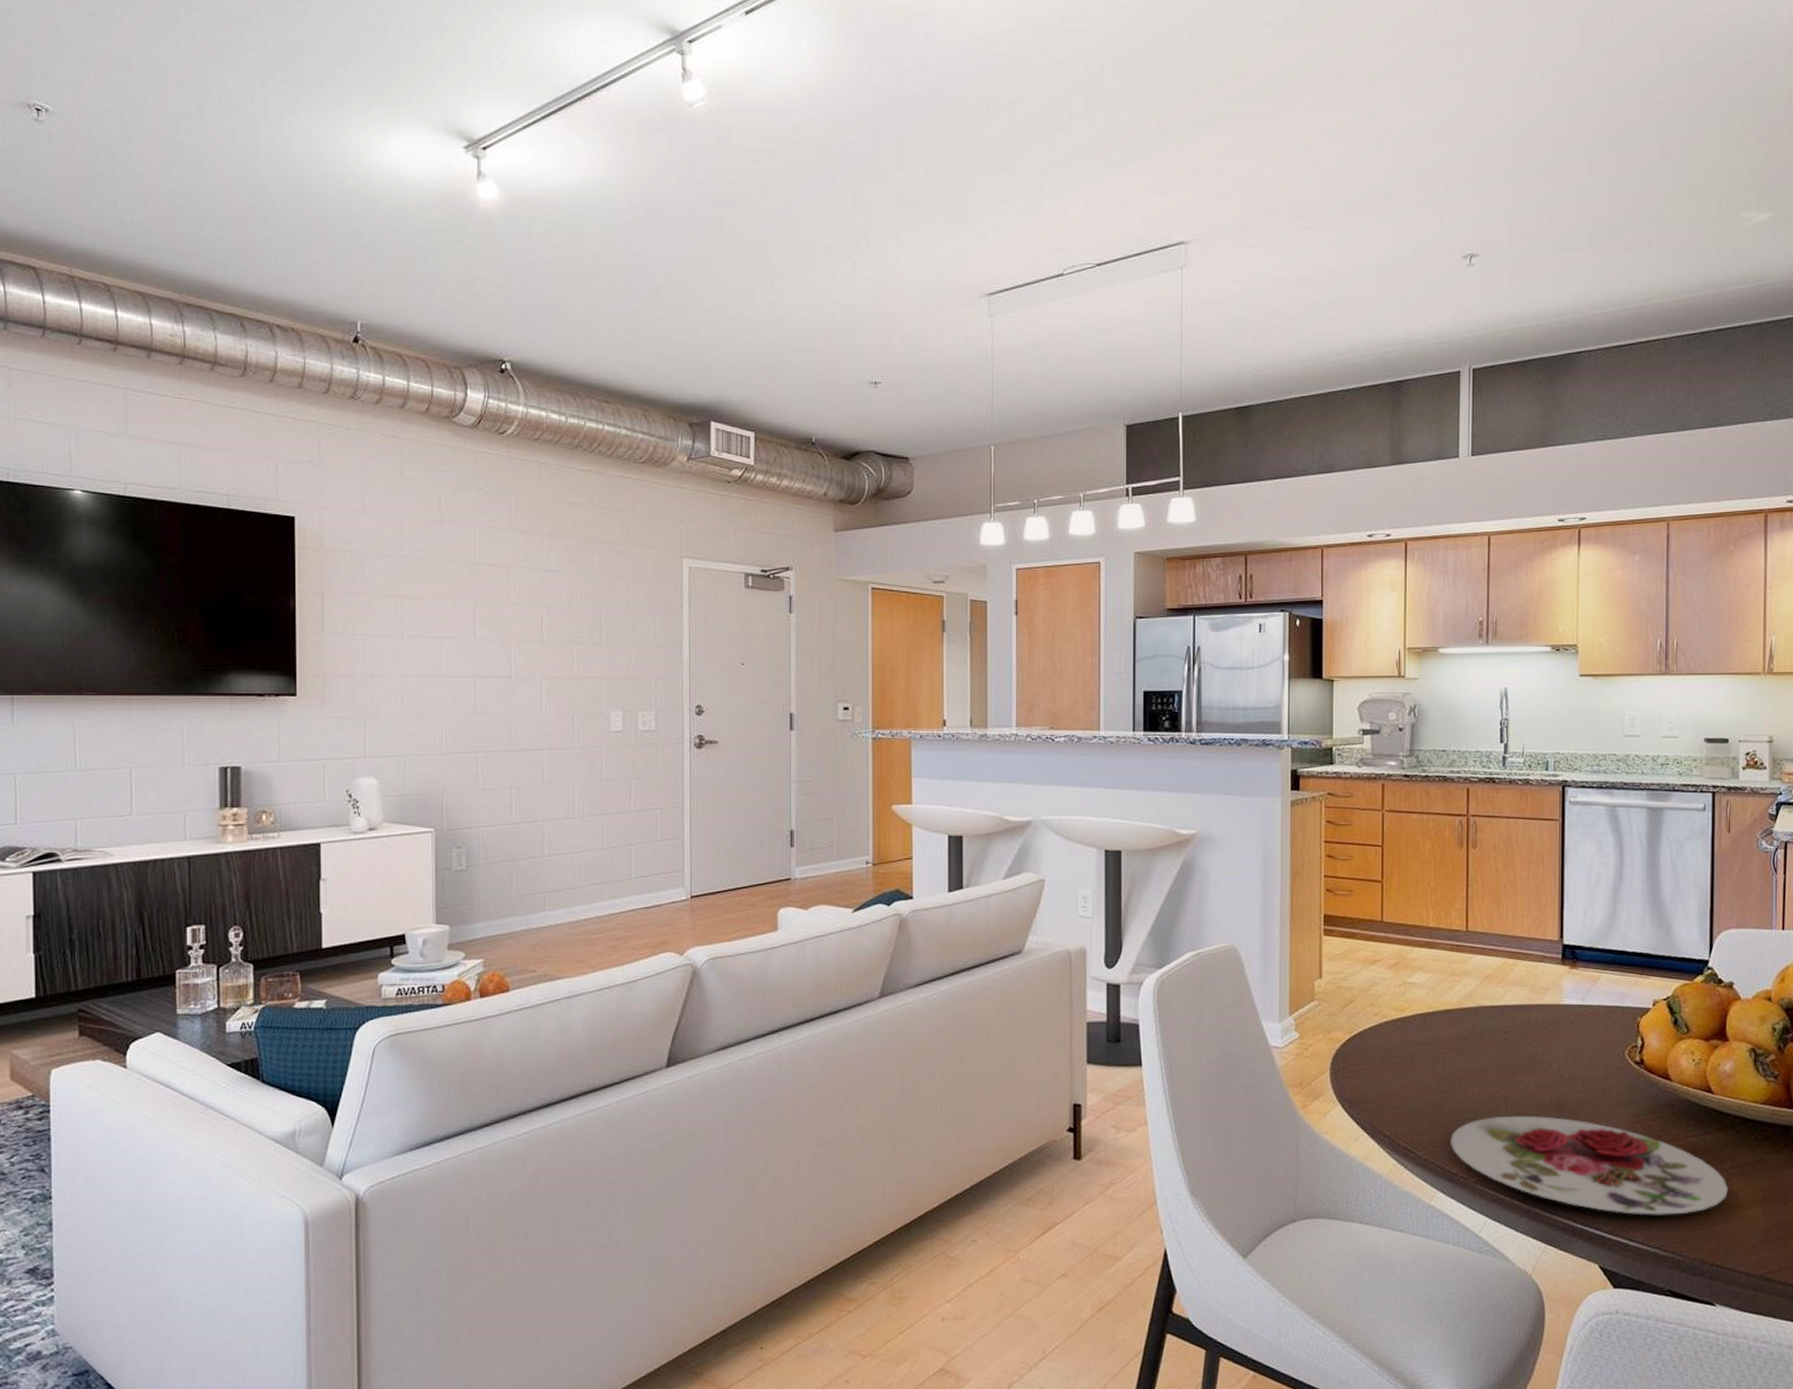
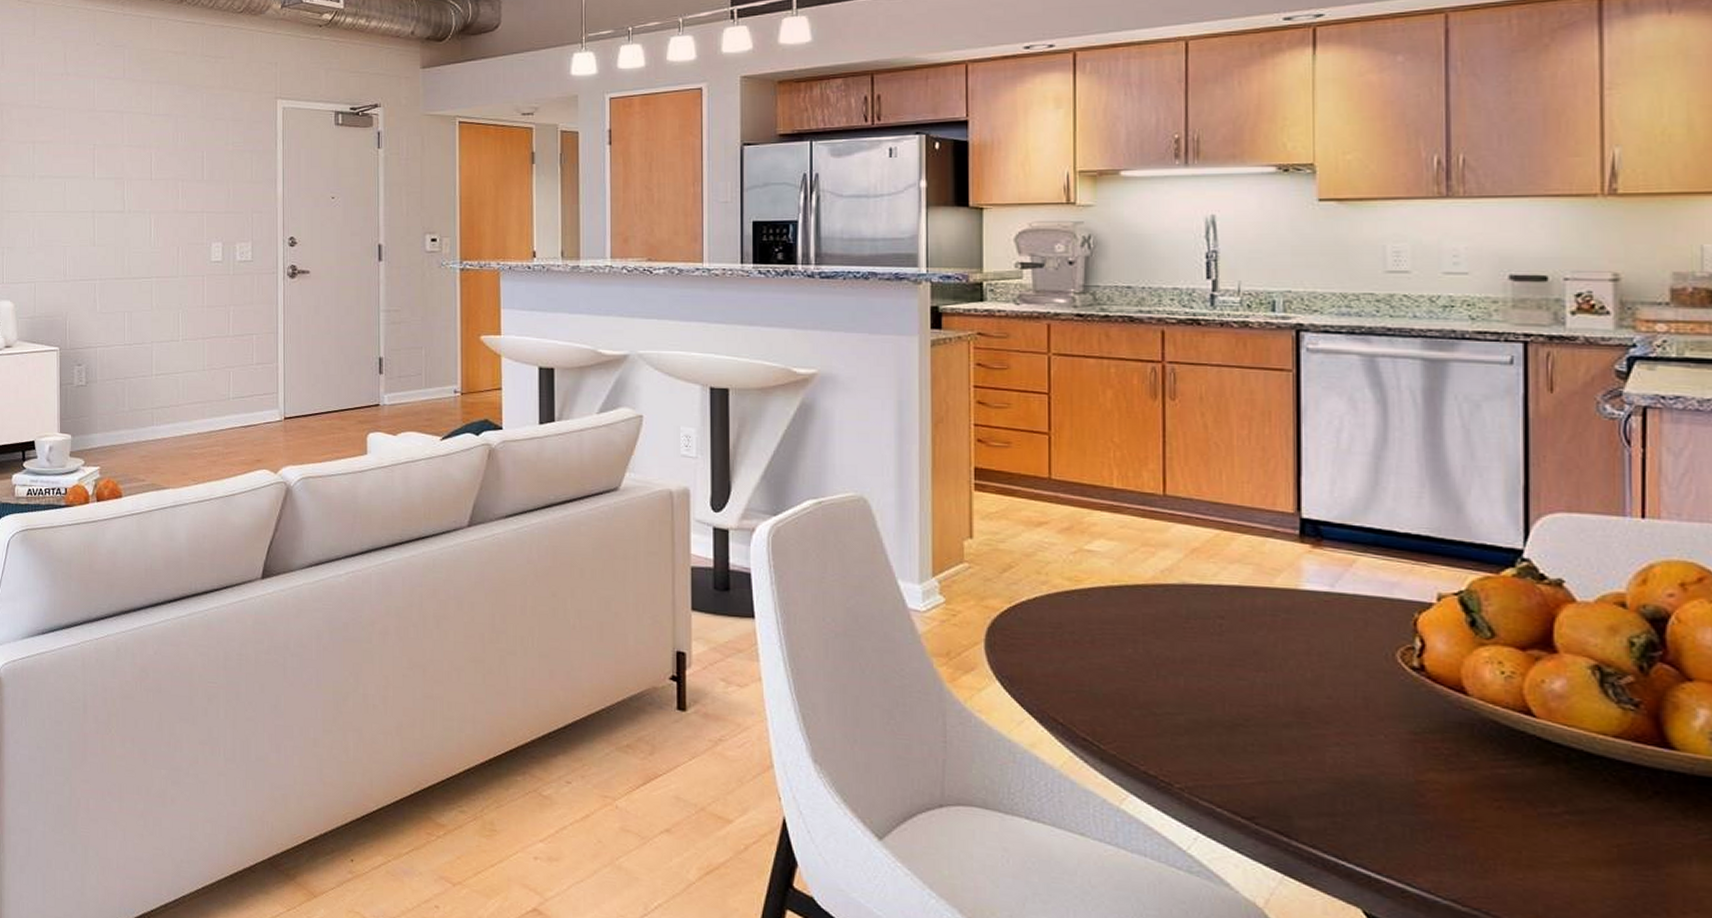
plate: present [1451,1115,1729,1215] -> none [1147,715,1563,863]

